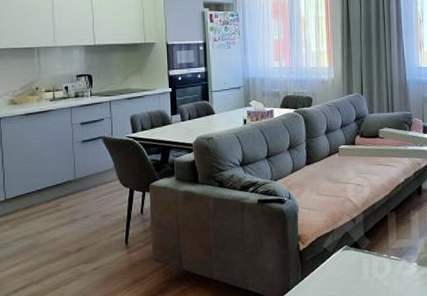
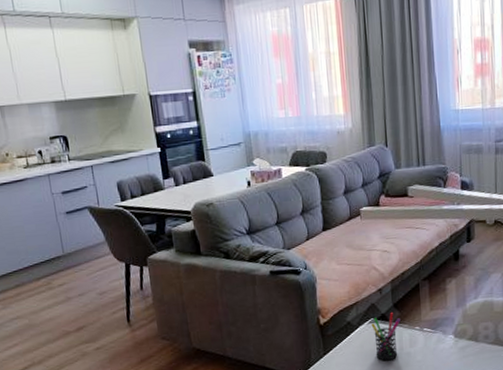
pen holder: none [345,241,371,287] -> present [371,313,401,361]

